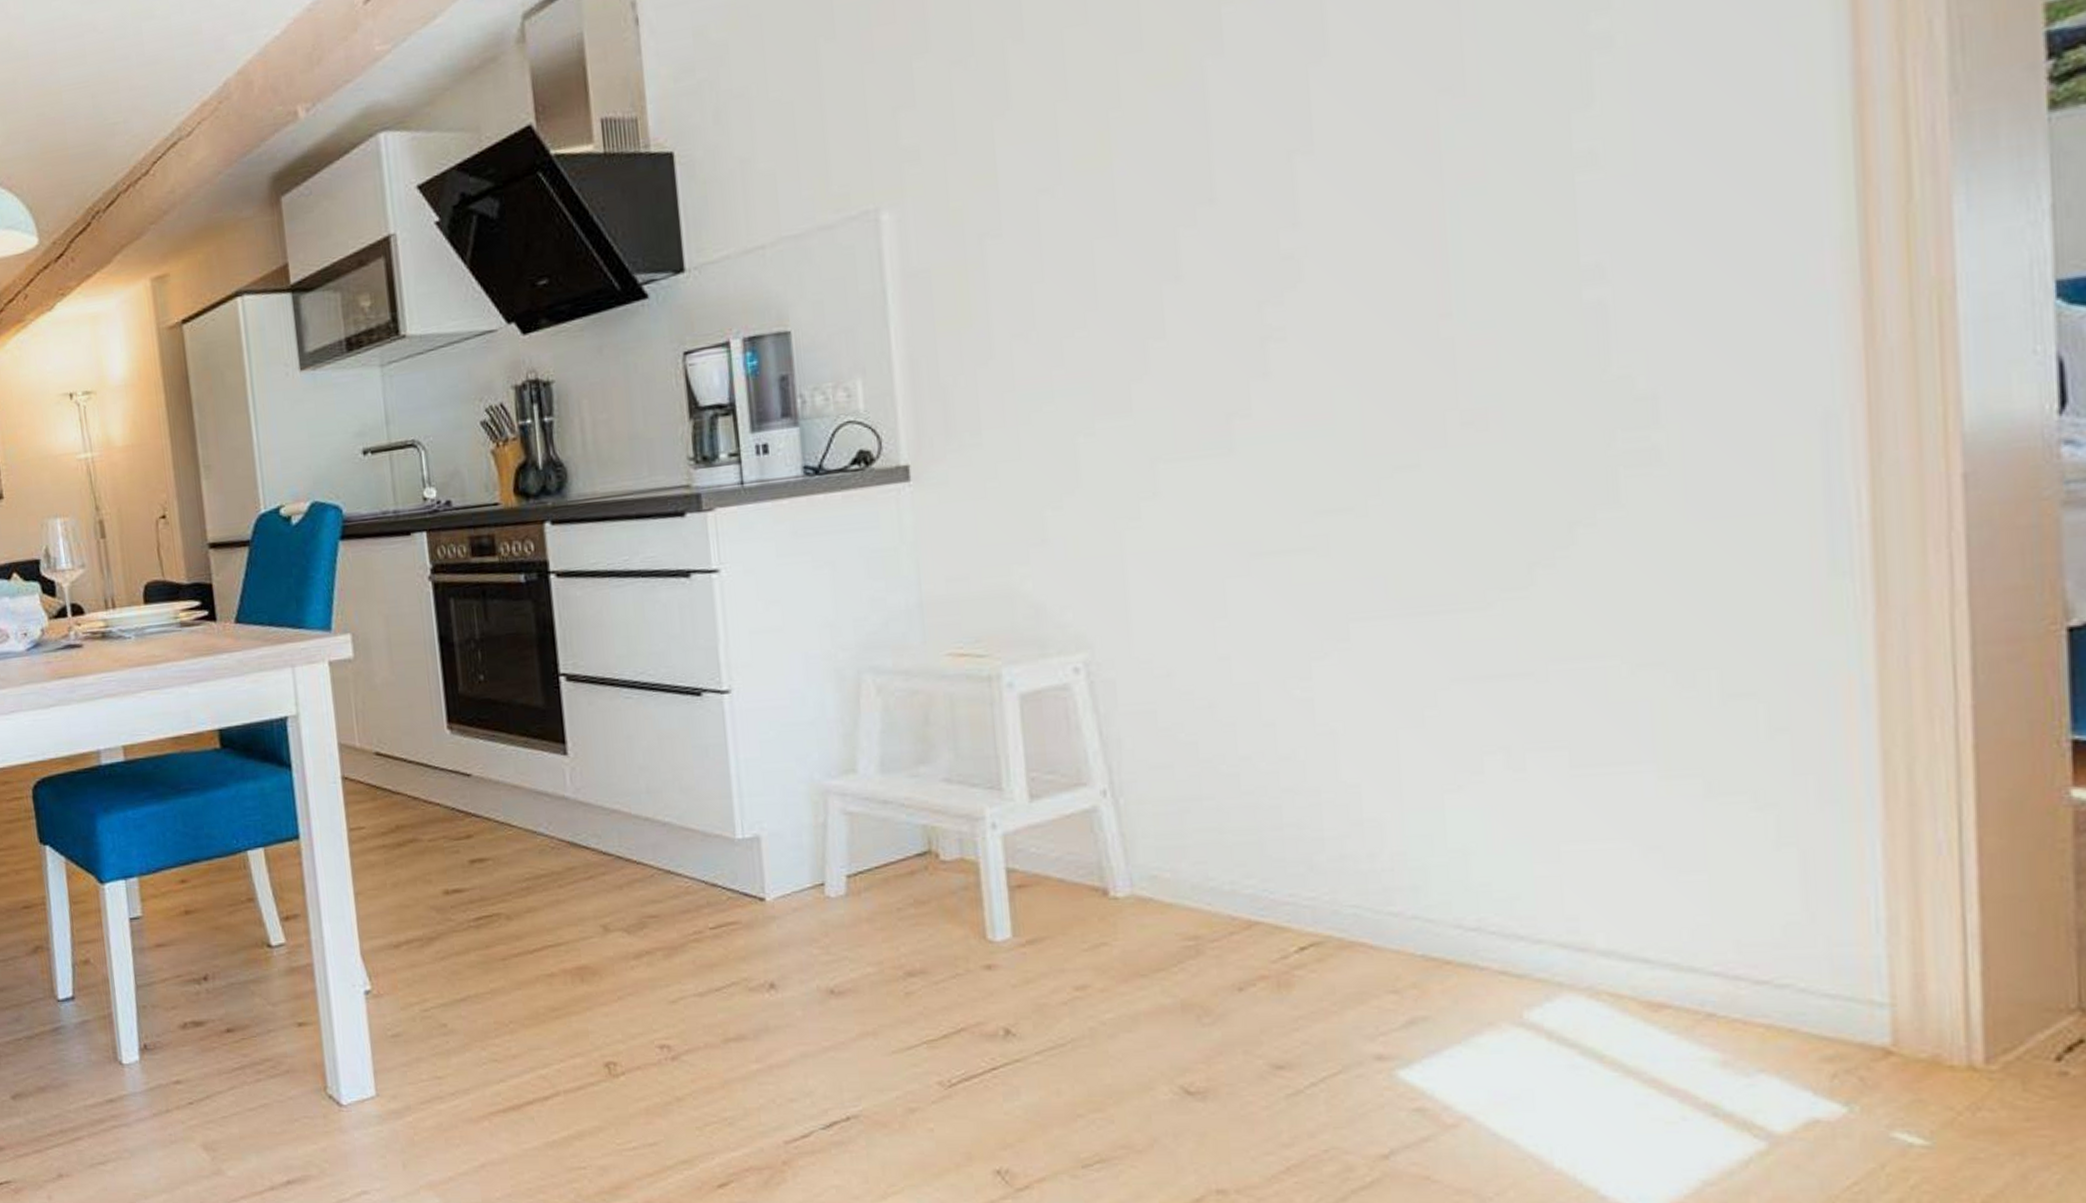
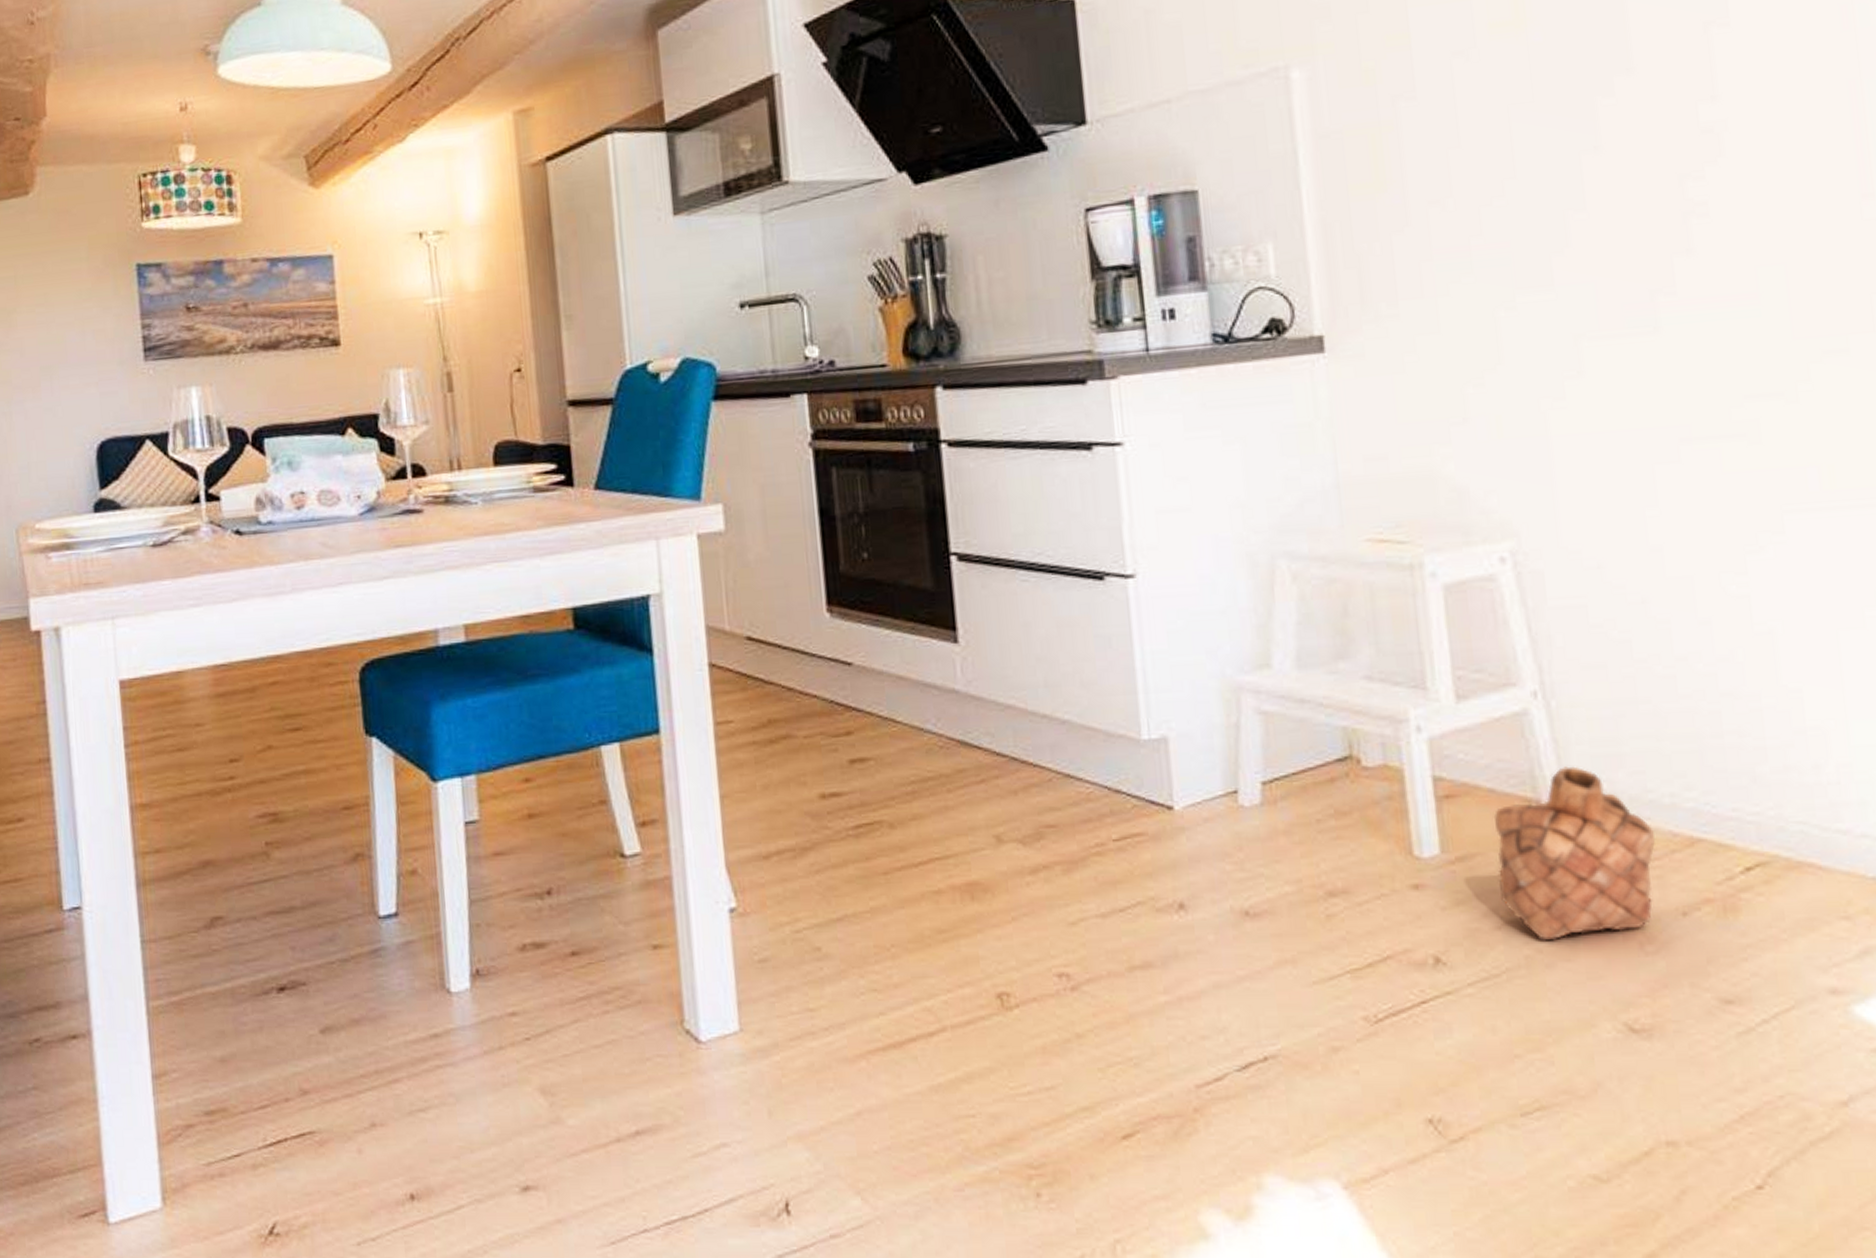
basket: none [1062,857,1216,1015] -> present [1493,766,1656,941]

